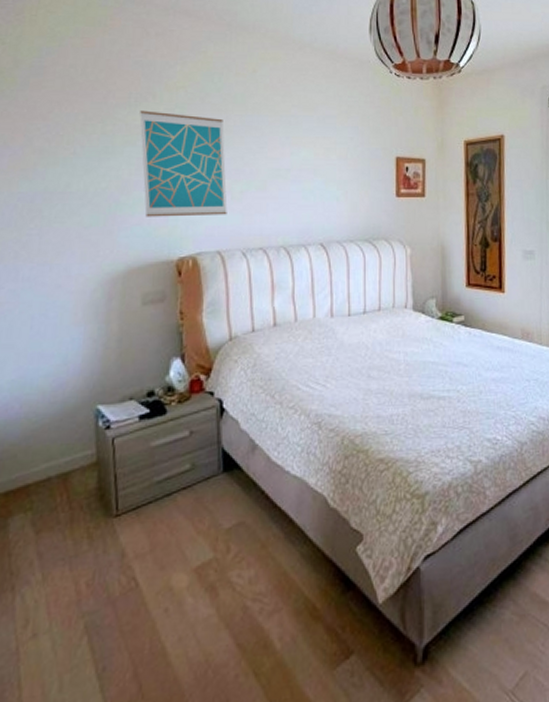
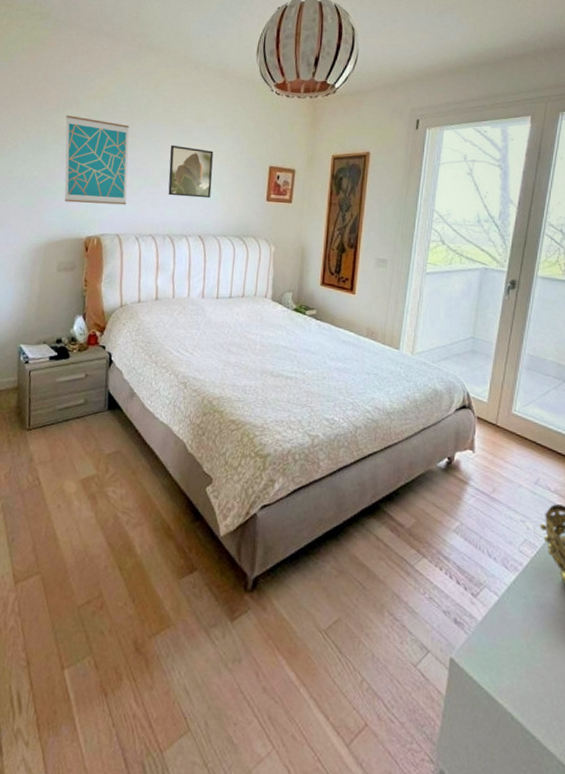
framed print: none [276,139,331,199] -> present [168,144,214,199]

